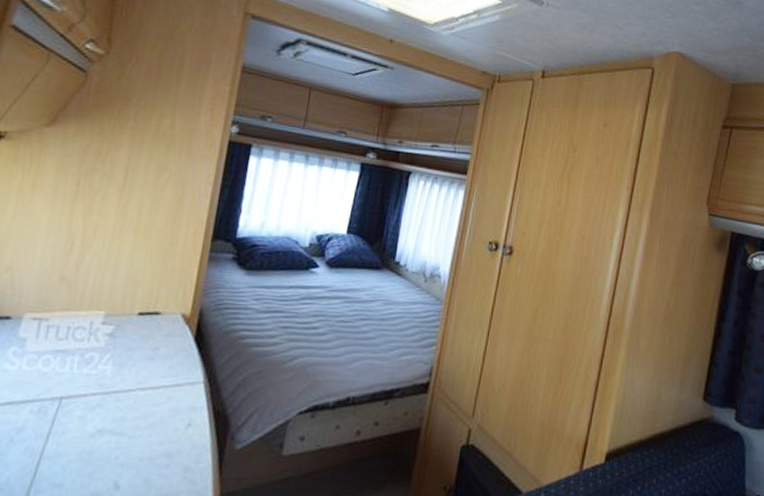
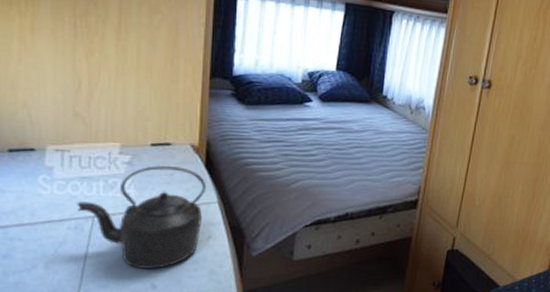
kettle: none [44,338,194,464] -> present [76,166,207,269]

